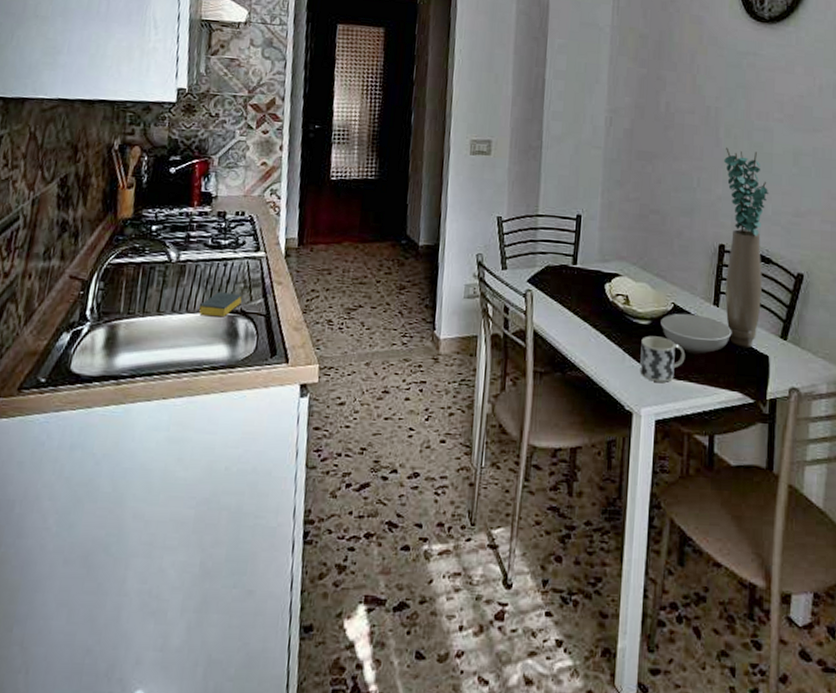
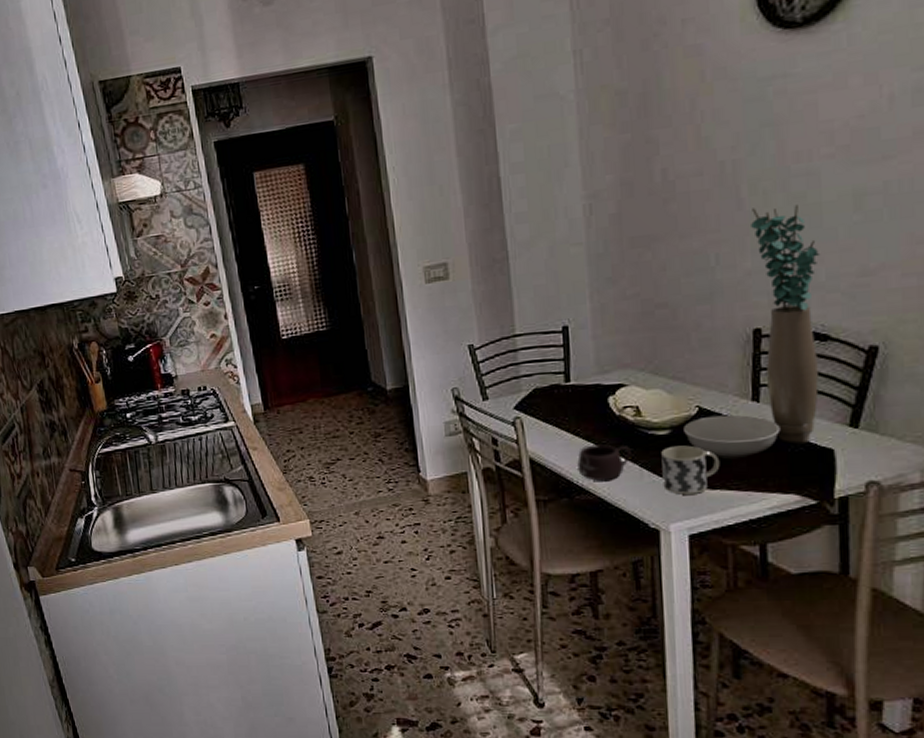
sponge: present [199,292,242,318] -> none [187,464,223,488]
mug: none [573,325,618,360] -> present [577,444,631,481]

